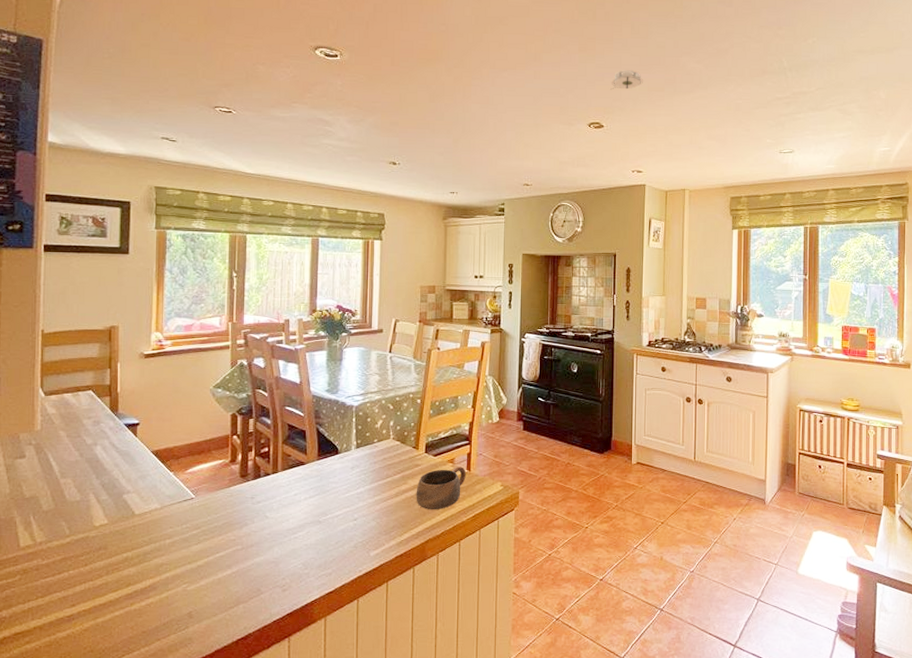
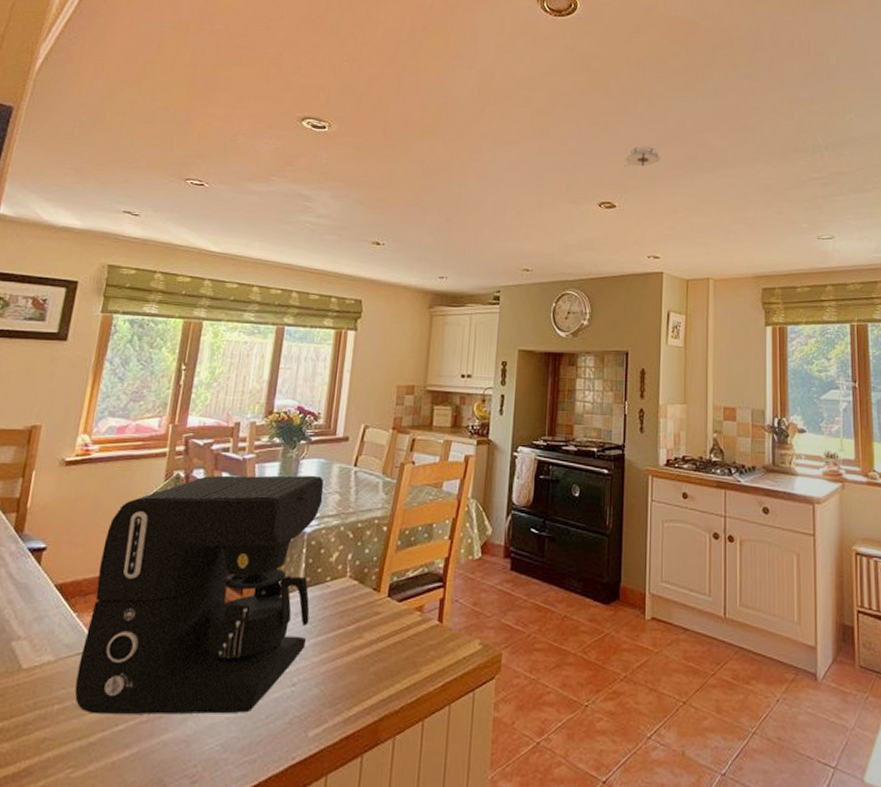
coffee maker: none [180,360,365,545] -> present [74,475,324,715]
cup: present [416,467,466,510] -> none [372,616,437,675]

